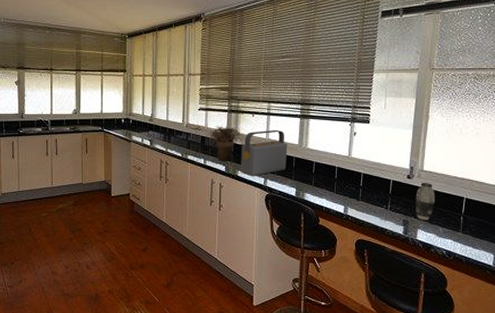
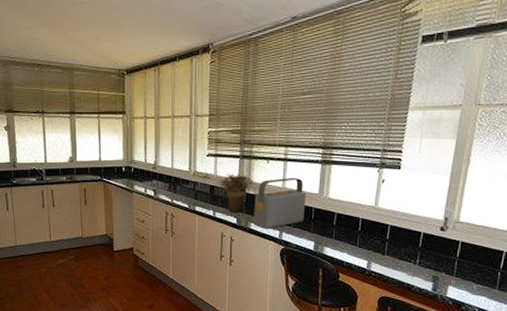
vase: present [415,182,435,221] -> none [447,234,471,277]

